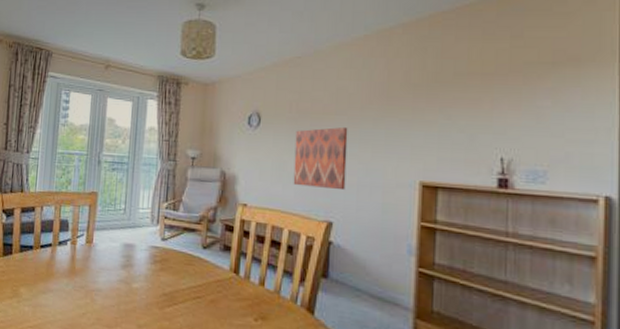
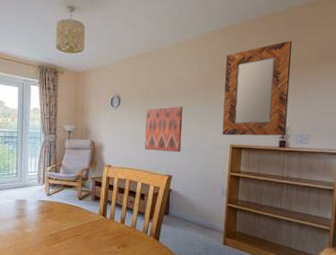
home mirror: none [406,36,511,172] -> present [222,40,293,136]

